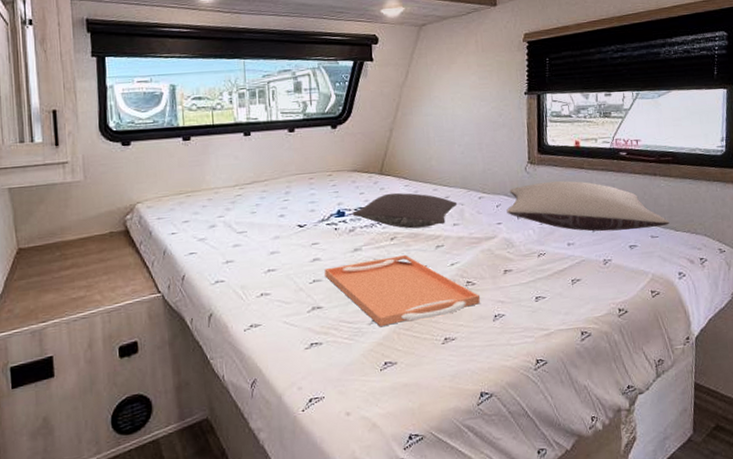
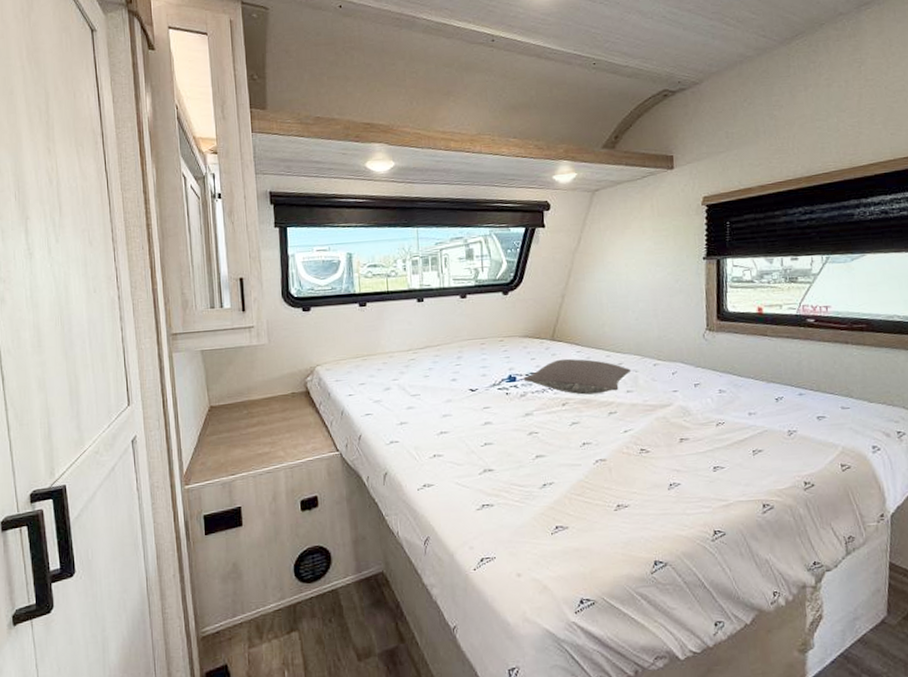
serving tray: present [324,254,480,326] -> none [496,420,654,490]
pillow: present [507,180,670,232] -> none [683,348,863,402]

